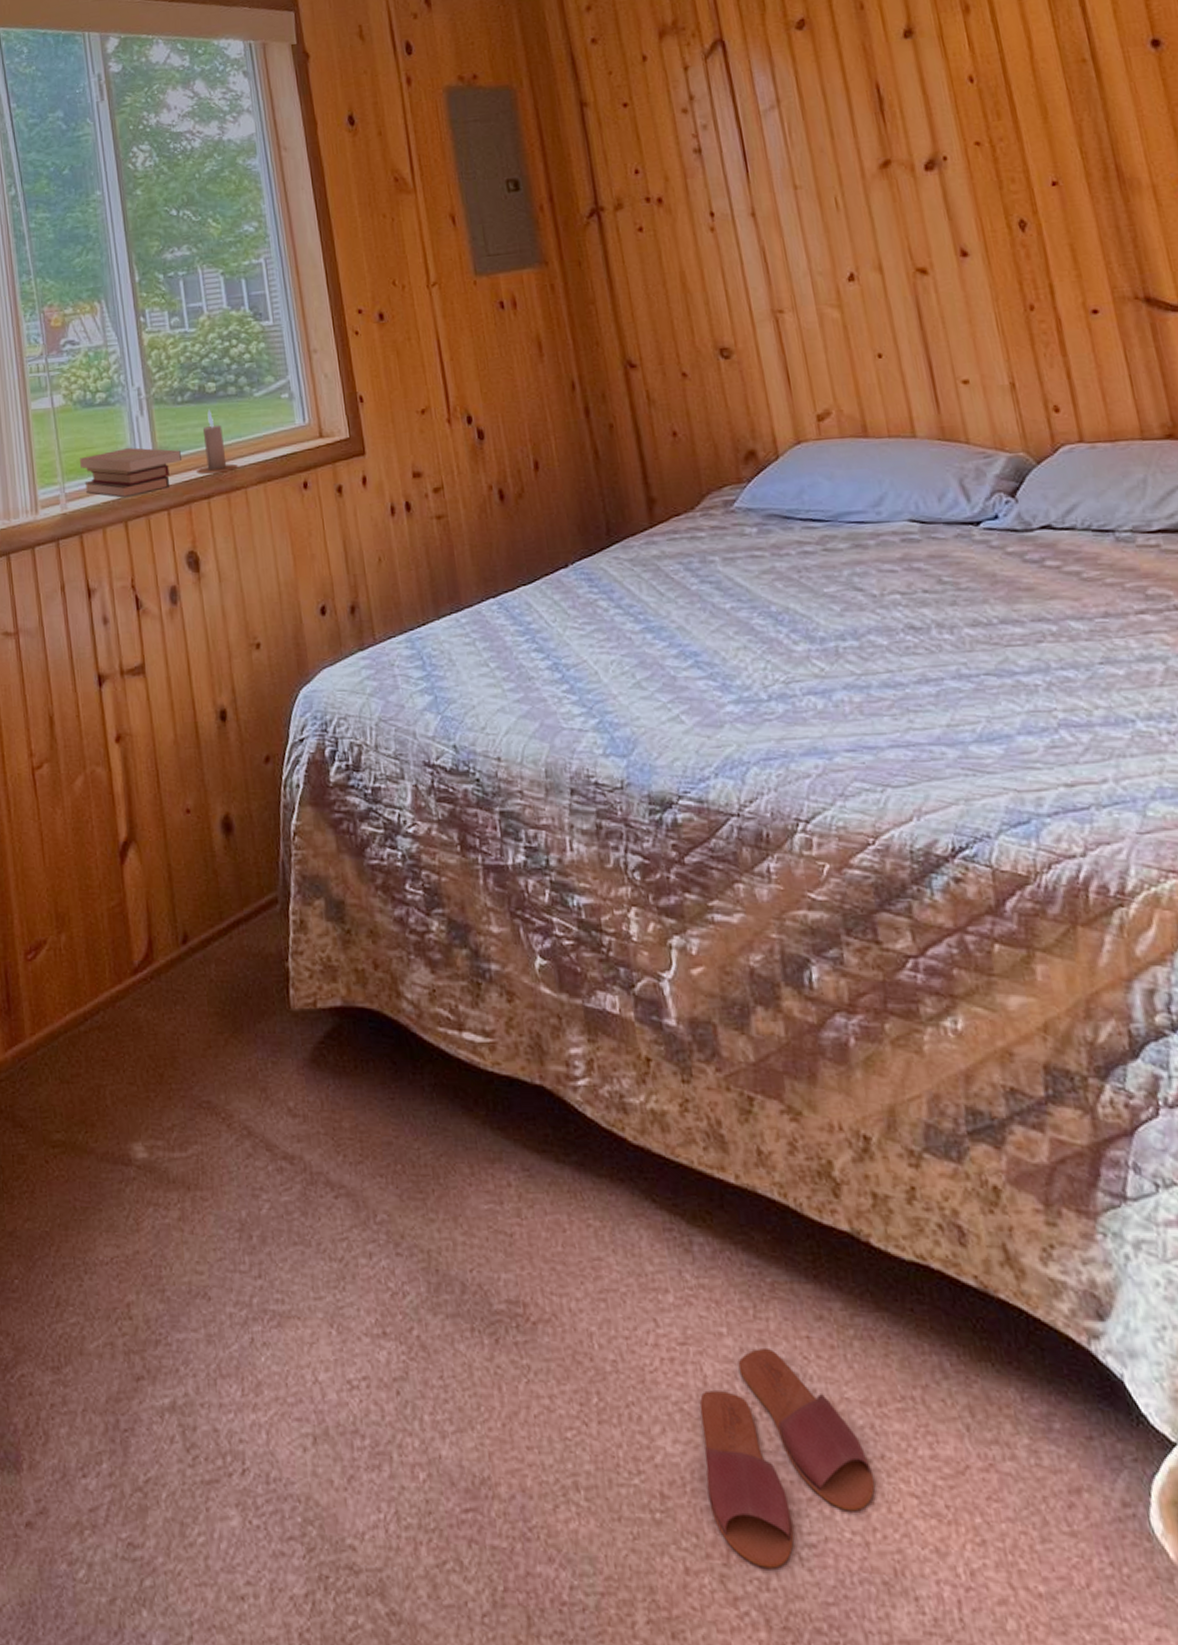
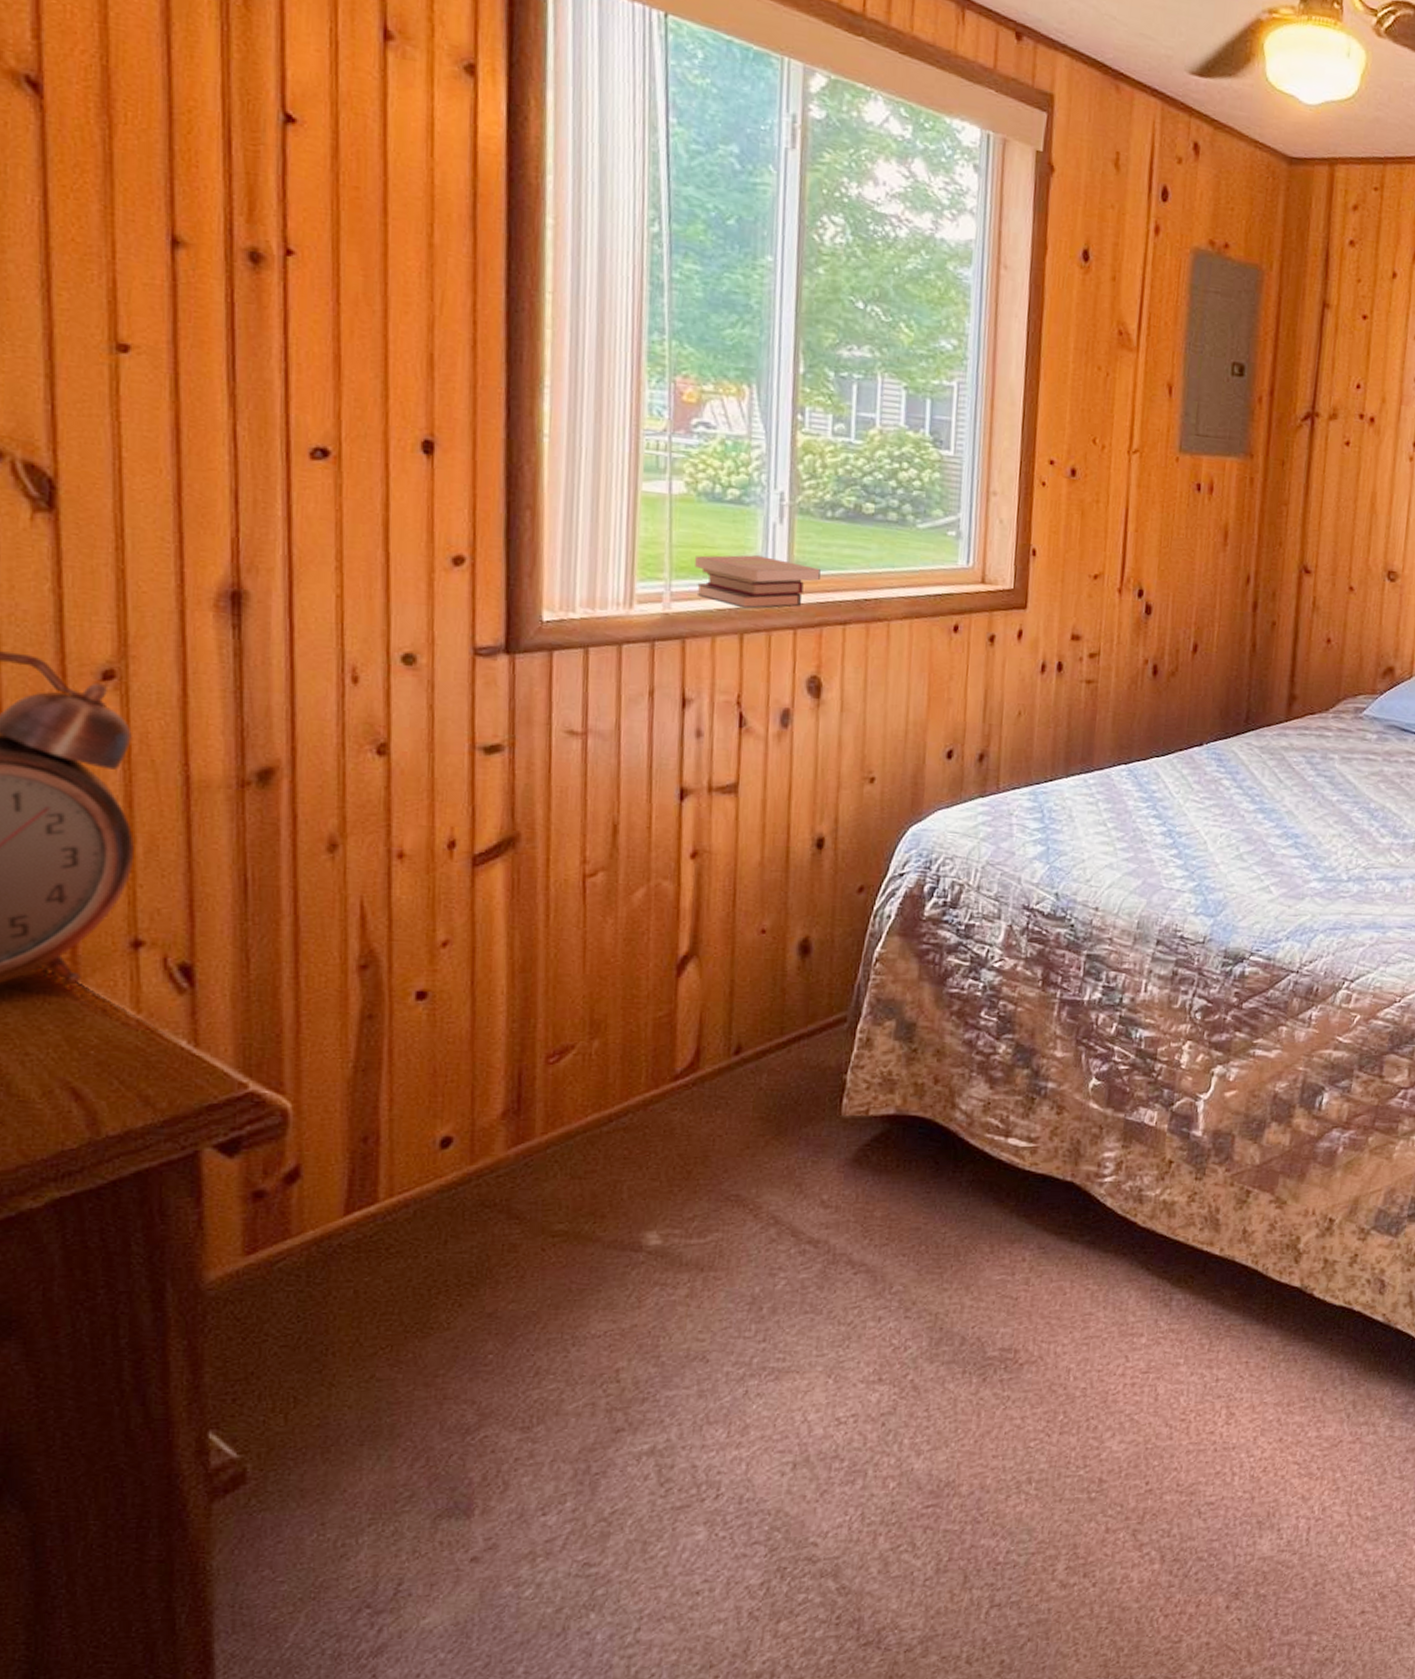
candle: present [195,409,239,475] -> none [834,531,886,601]
slippers: present [699,1347,876,1569] -> none [1137,1371,1271,1522]

